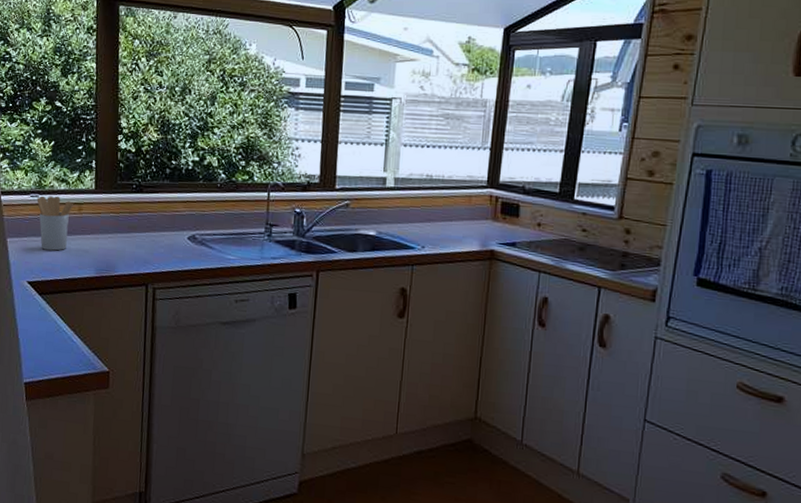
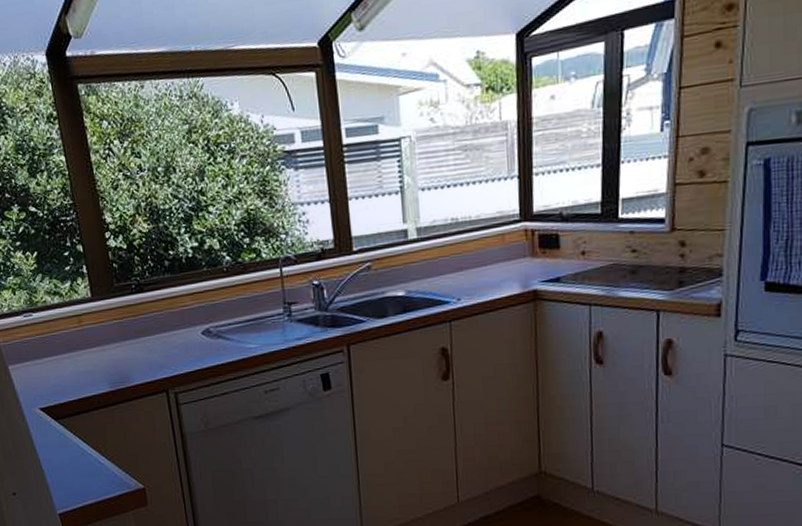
utensil holder: present [37,196,73,251] -> none [31,312,73,372]

